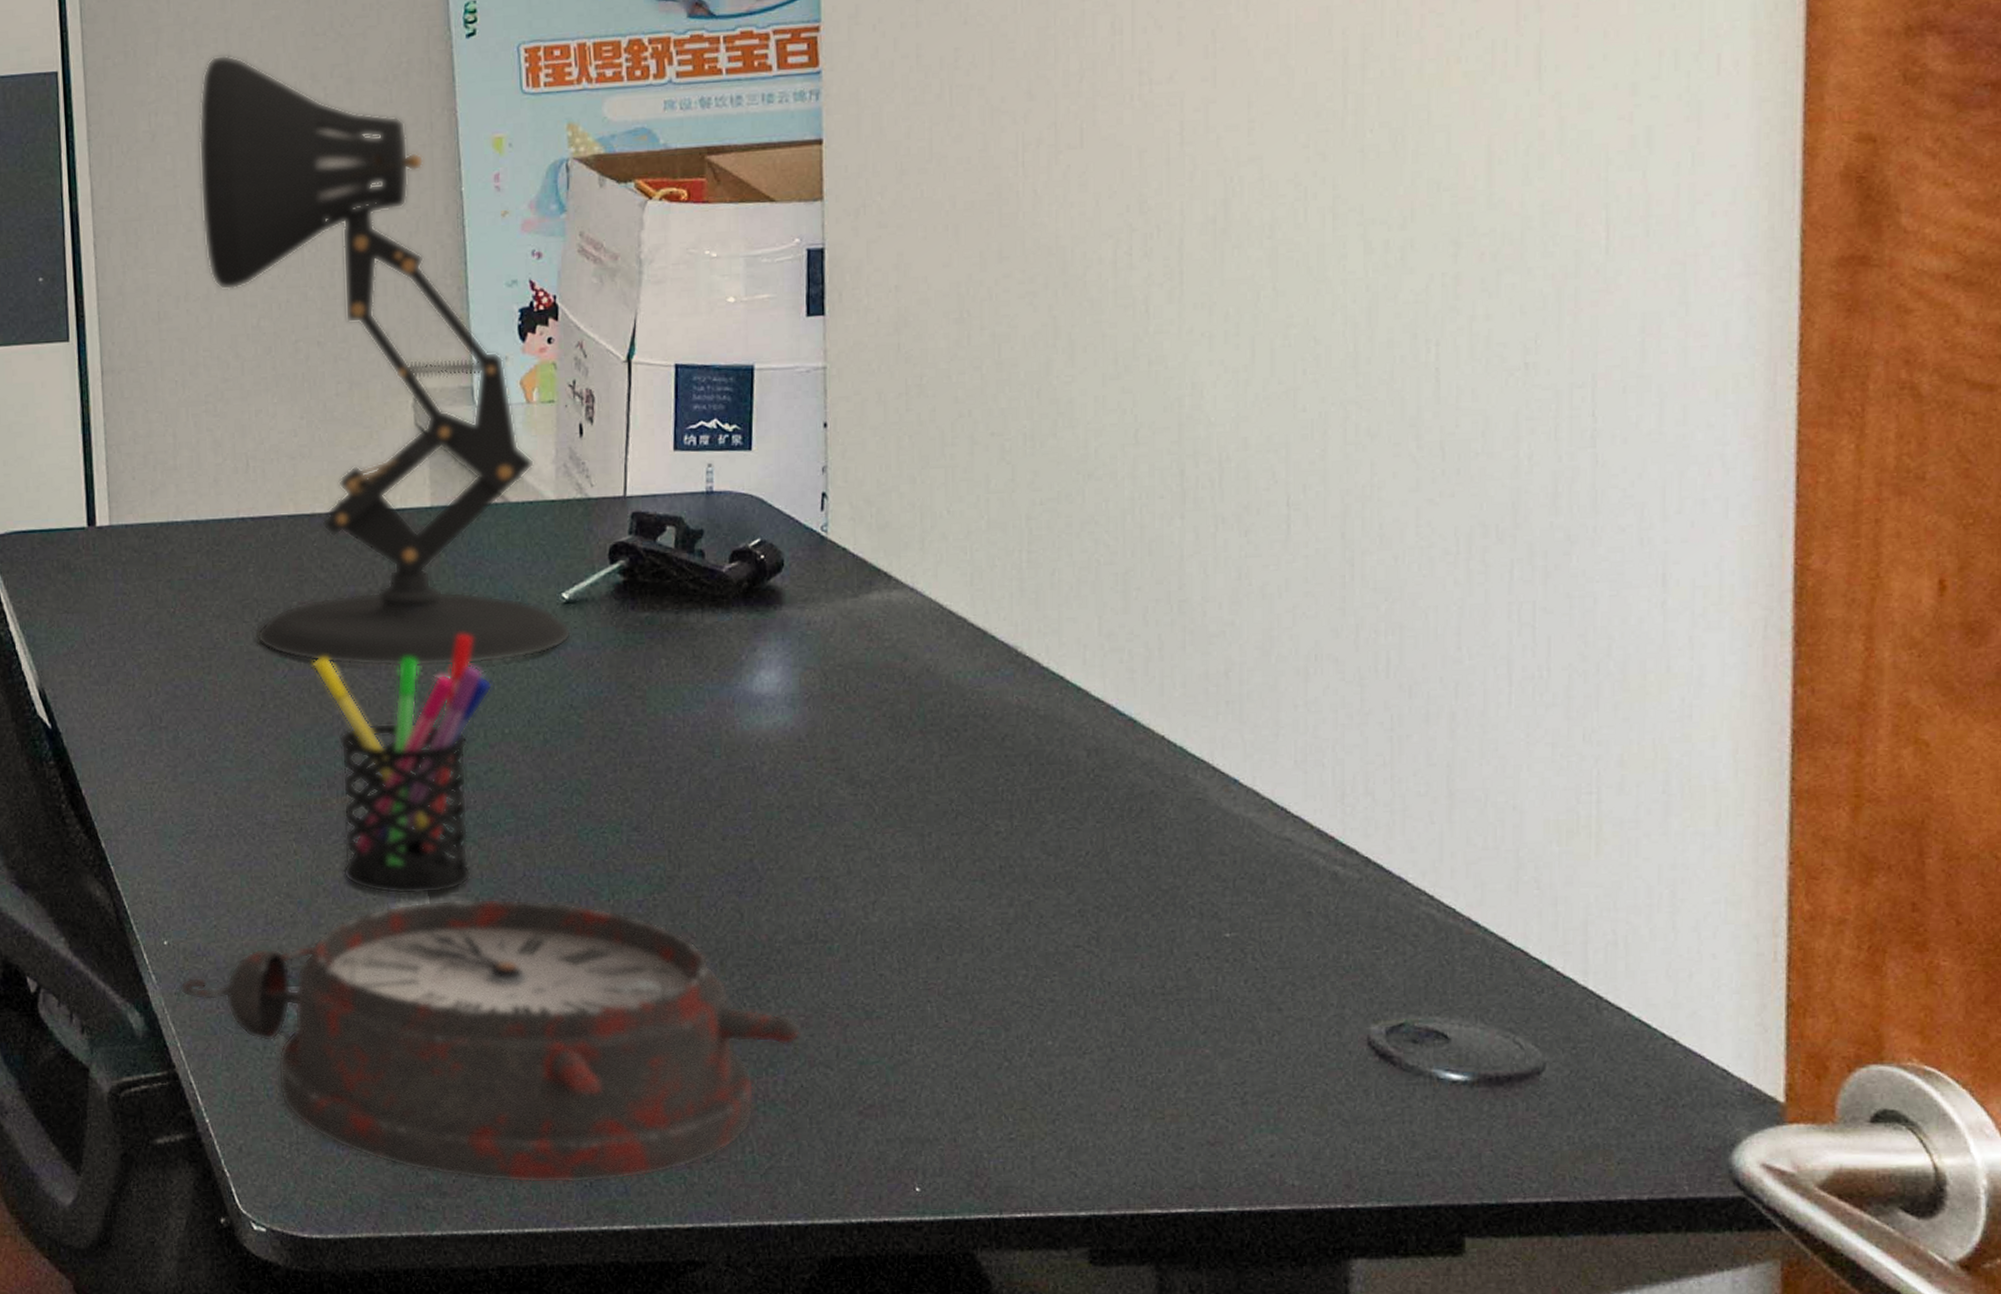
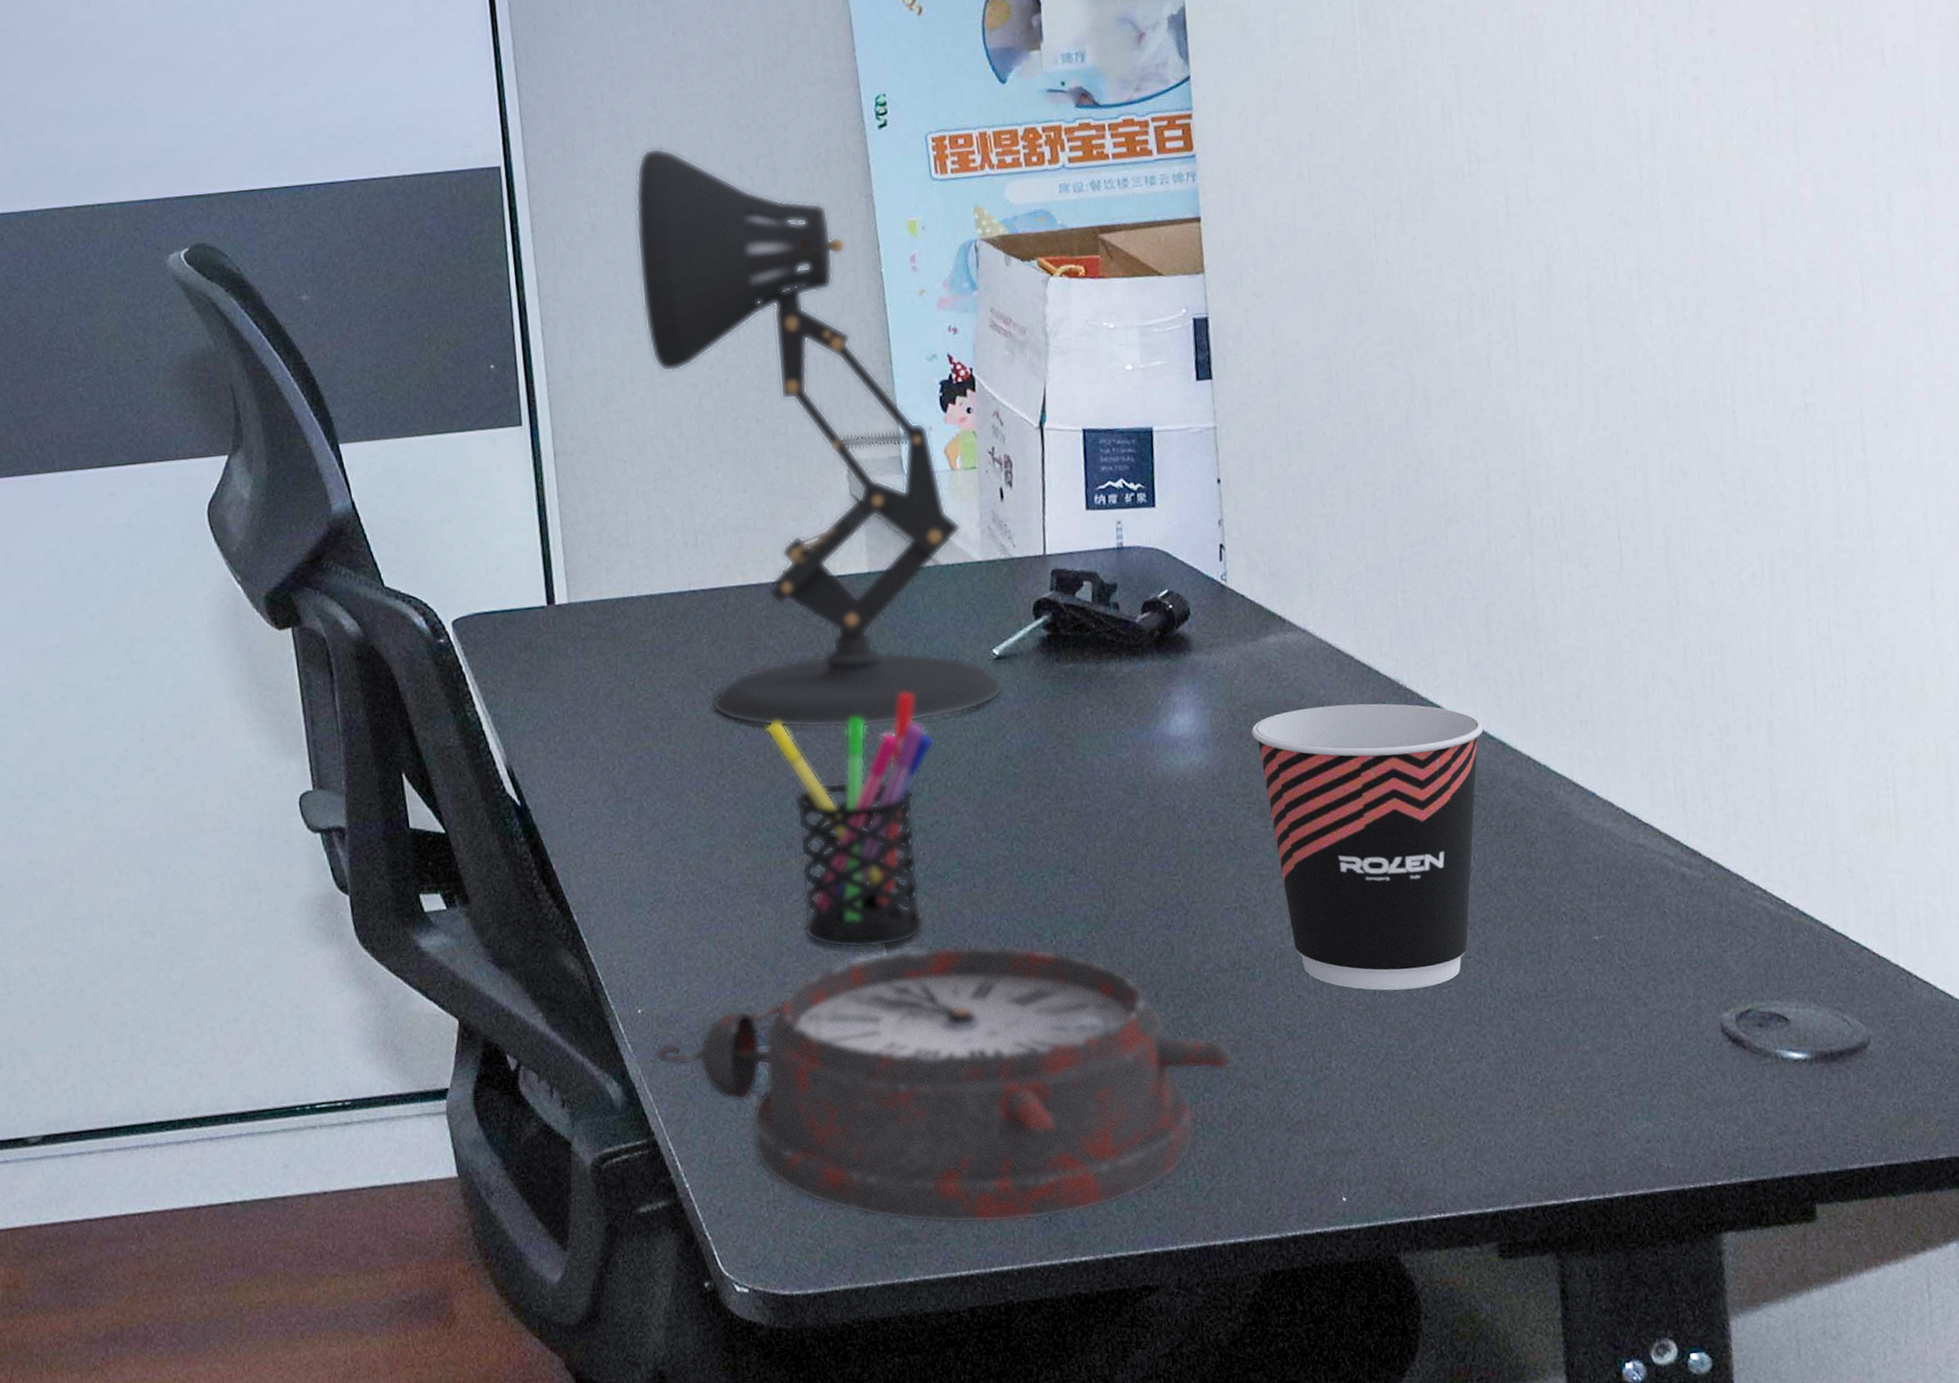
cup: none [845,670,1112,976] -> present [1251,703,1484,990]

